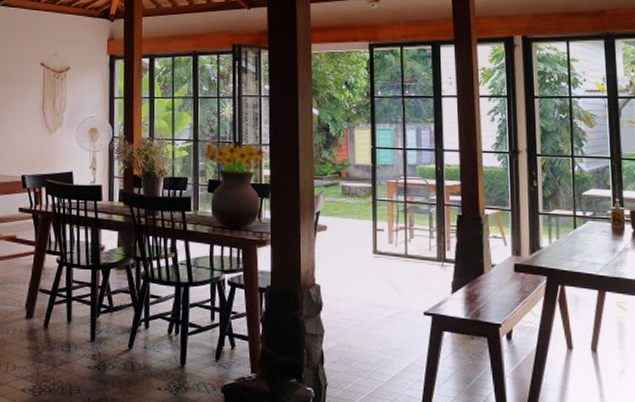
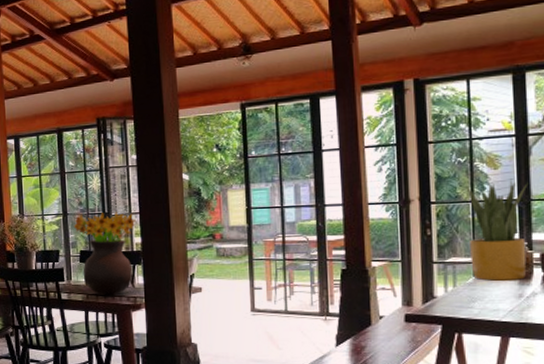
planter: none [567,137,619,235] -> present [466,178,528,281]

